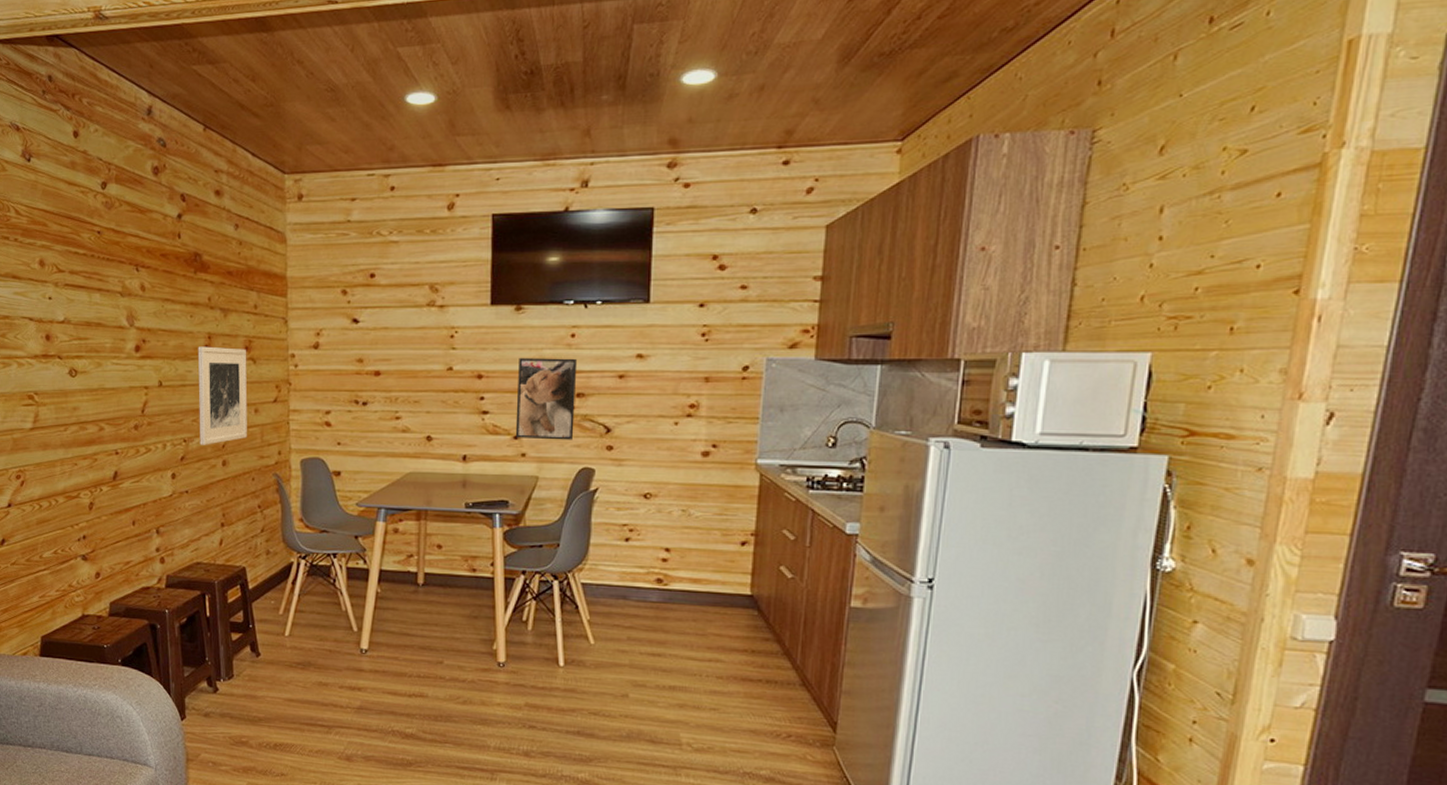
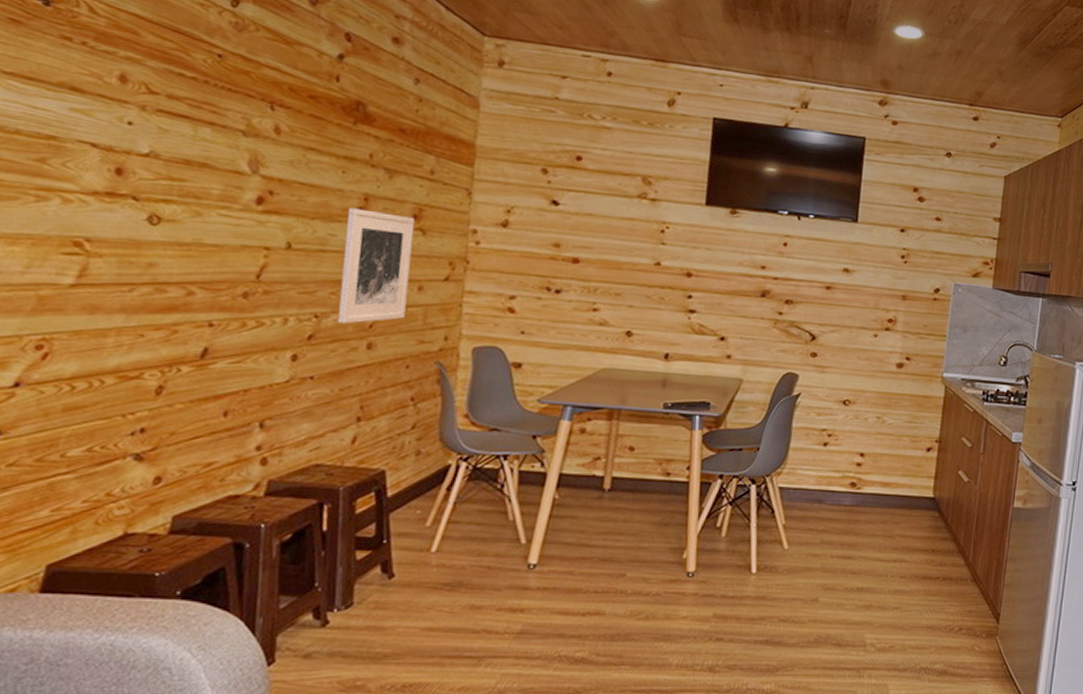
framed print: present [515,358,578,440] -> none [721,260,788,345]

